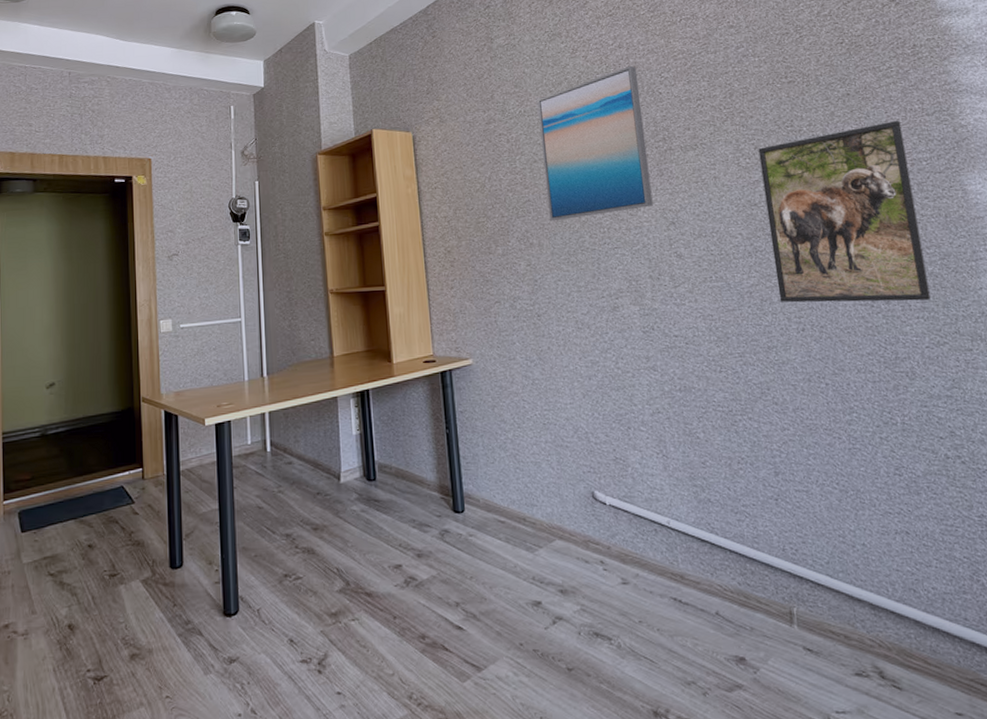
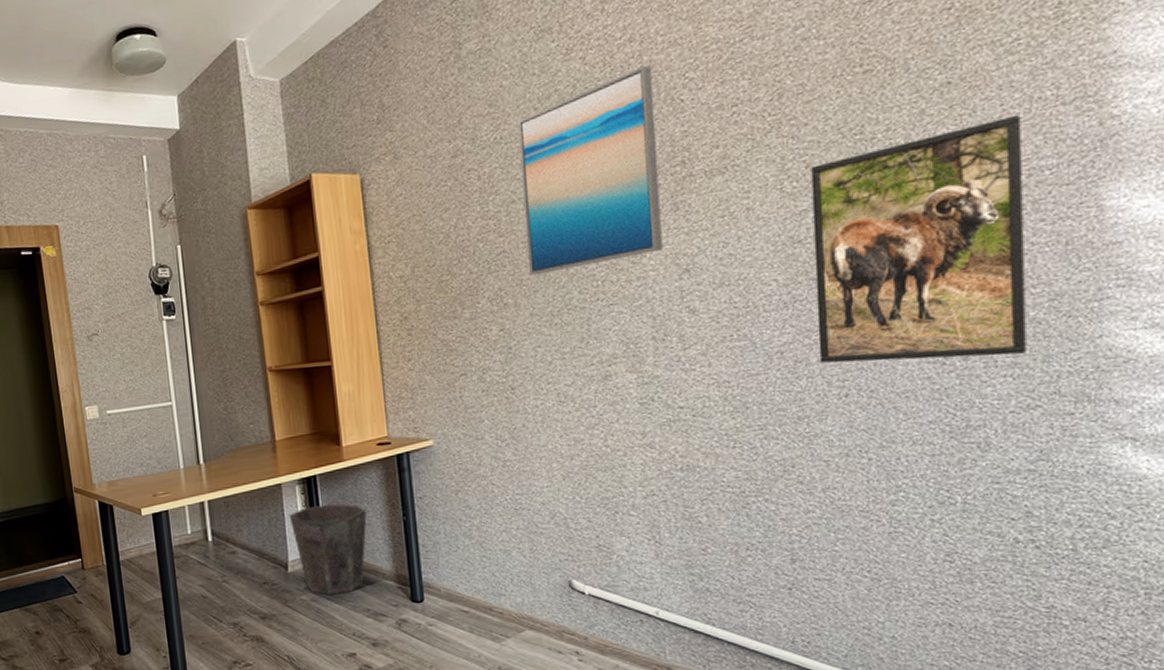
waste bin: none [343,416,414,506] -> present [289,503,367,595]

